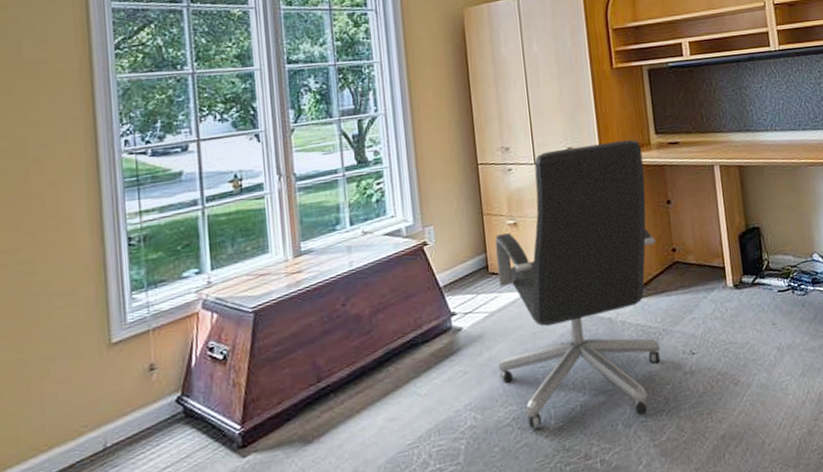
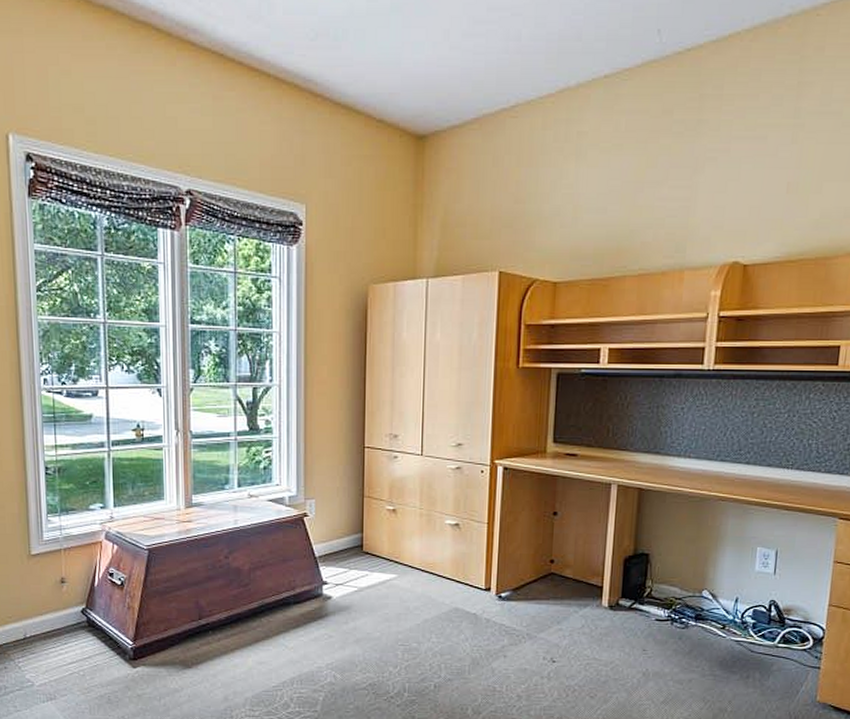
office chair: present [495,140,661,429] -> none [361,444,536,706]

